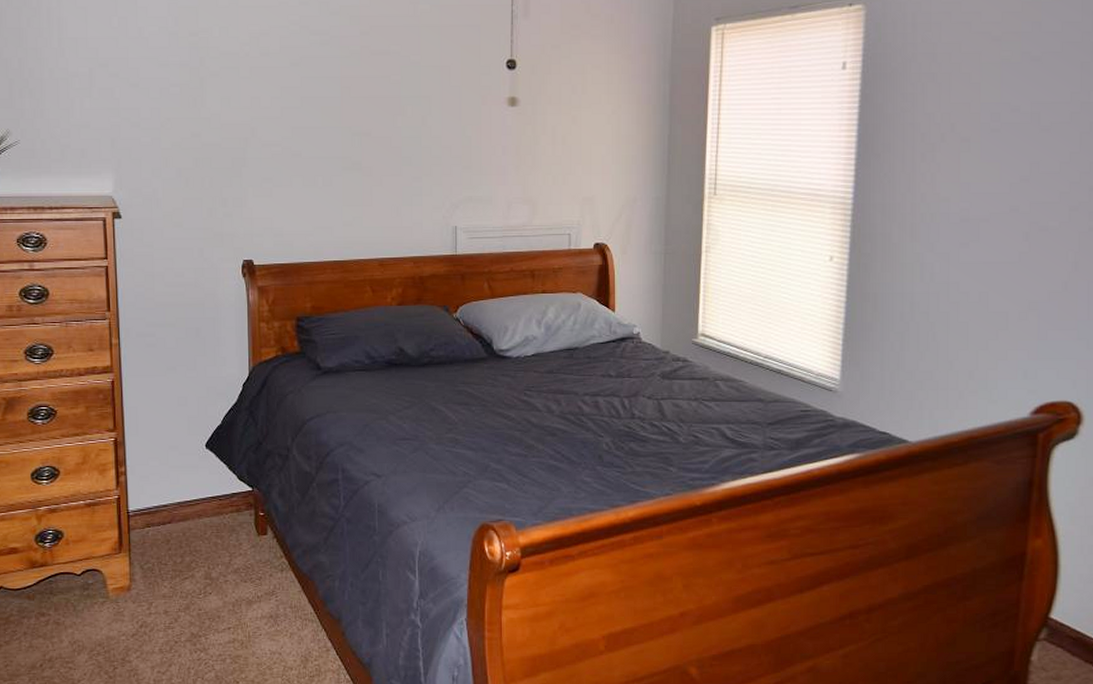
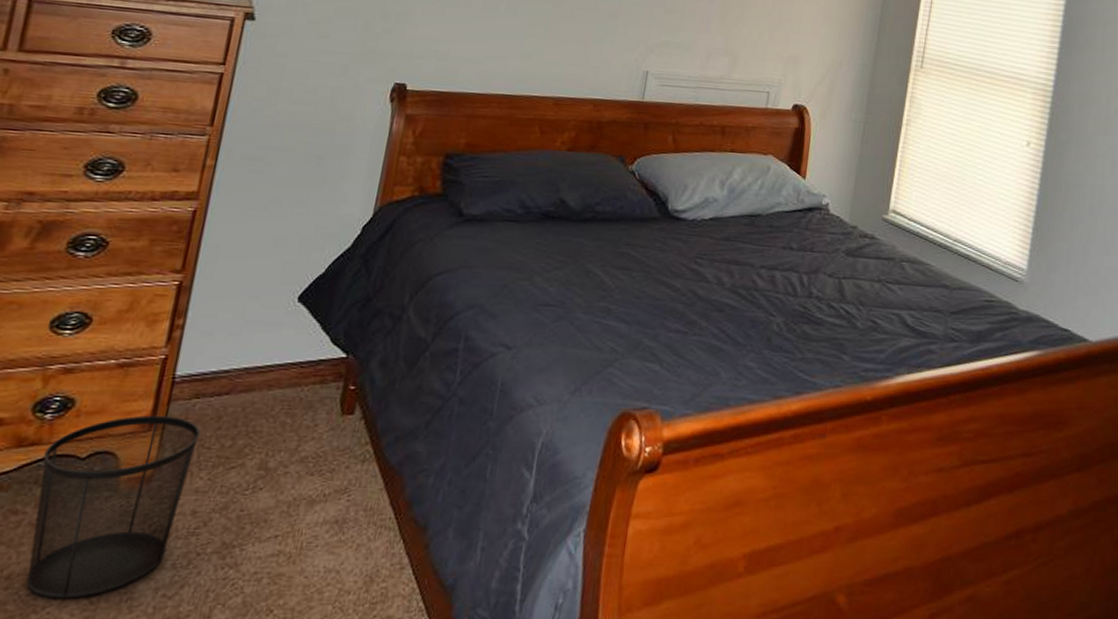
waste bin: none [52,541,158,676] -> present [25,415,201,601]

